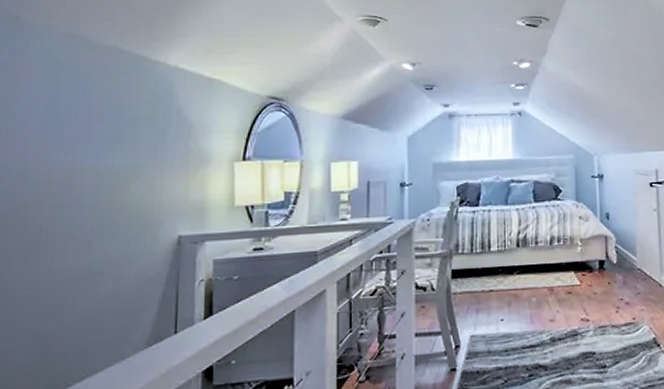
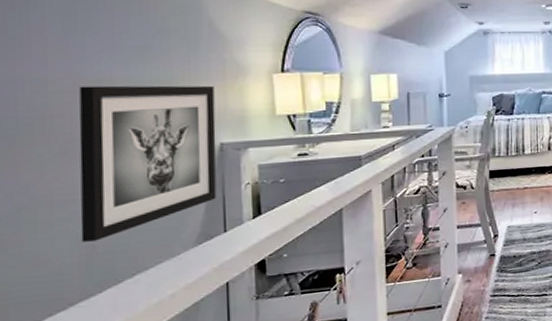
wall art: none [38,175,177,341] -> present [79,85,217,242]

